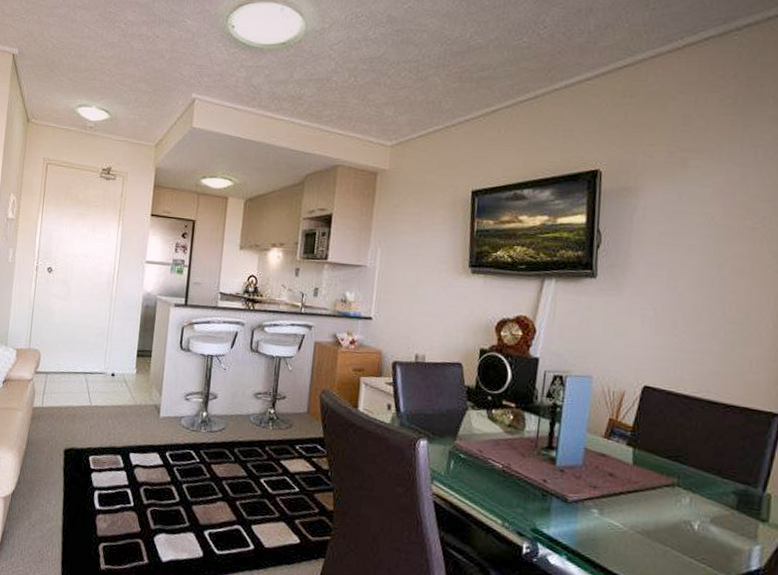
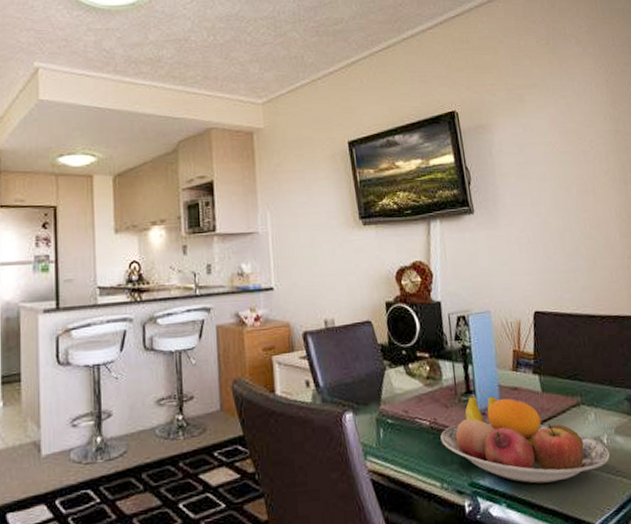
fruit bowl: none [511,452,698,552] -> present [440,396,610,484]

